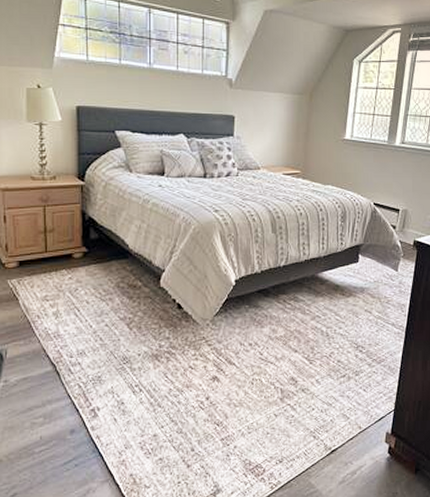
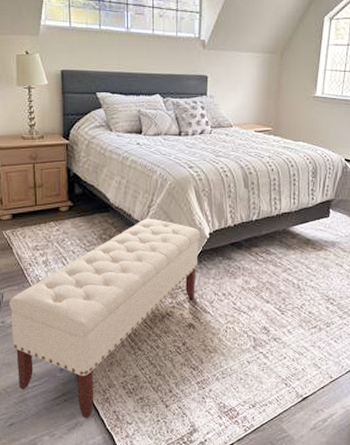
bench: none [14,265,226,485] -> present [9,218,201,419]

